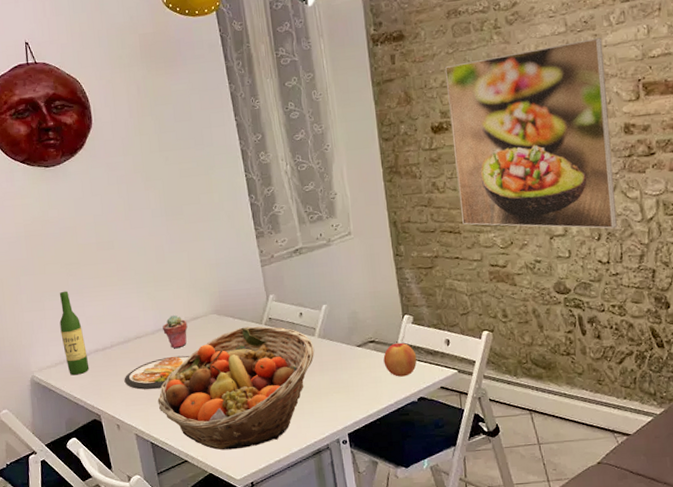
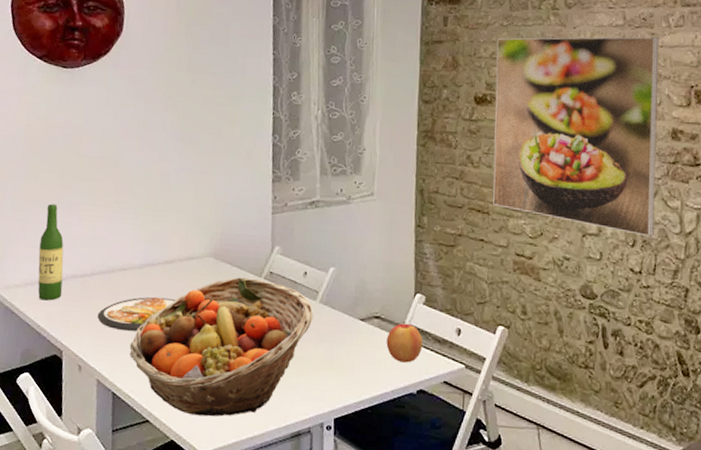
potted succulent: present [162,314,188,349] -> none [152,250,180,289]

